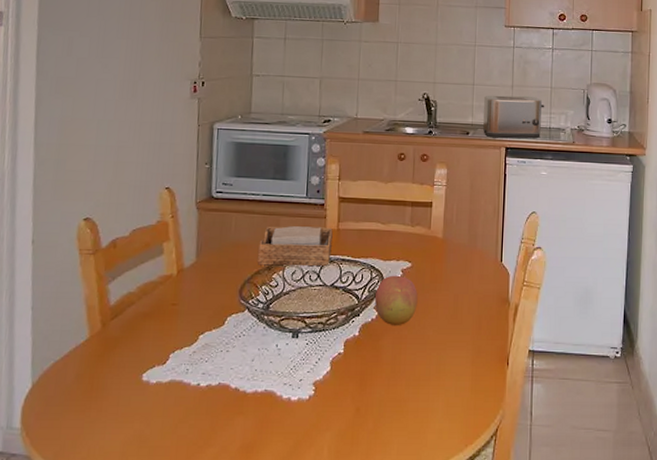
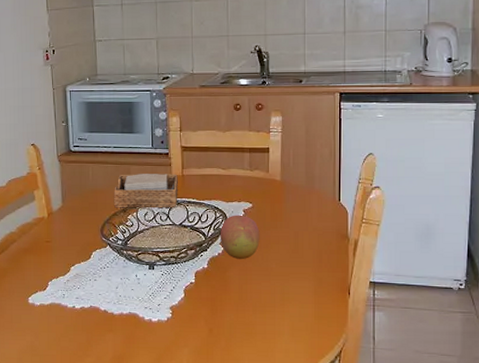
toaster: present [483,95,545,139] -> none [315,40,379,84]

